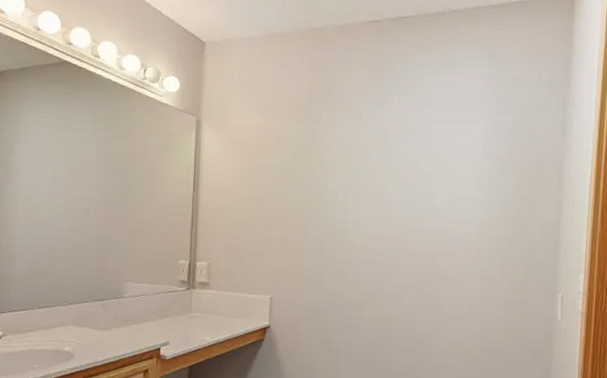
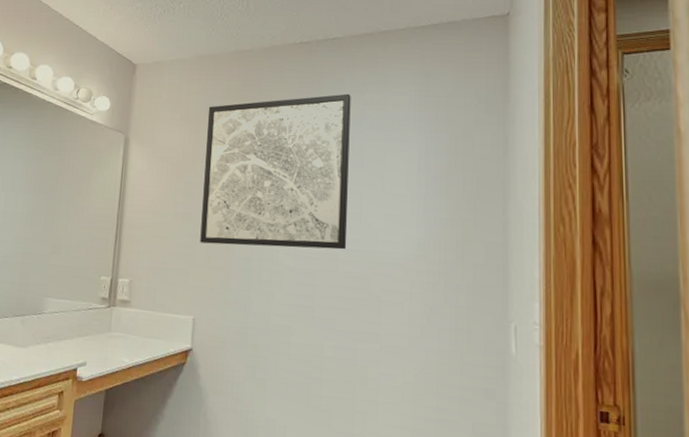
wall art: none [275,75,422,230] -> present [200,93,351,250]

